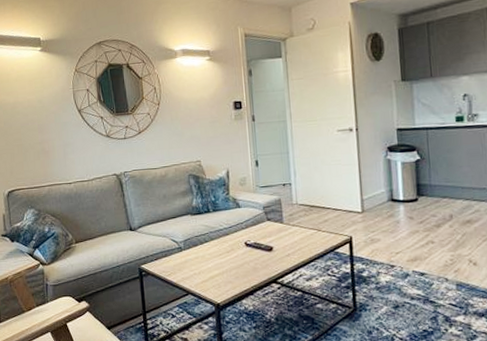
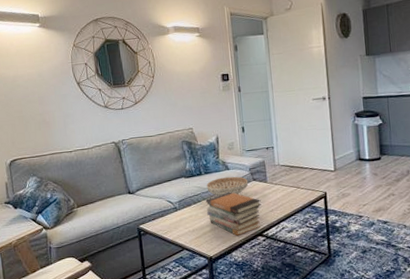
book stack: none [214,232,276,282] -> present [206,192,262,236]
decorative bowl: none [215,215,262,237] -> present [206,176,248,196]

